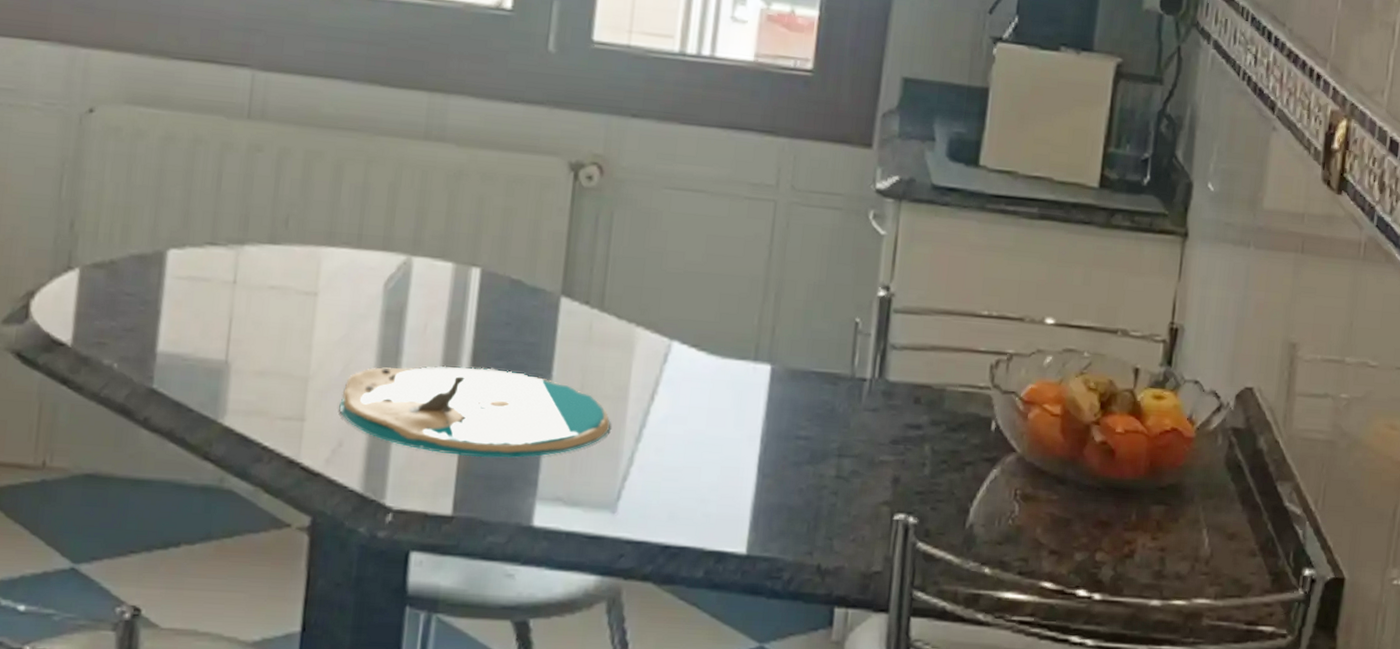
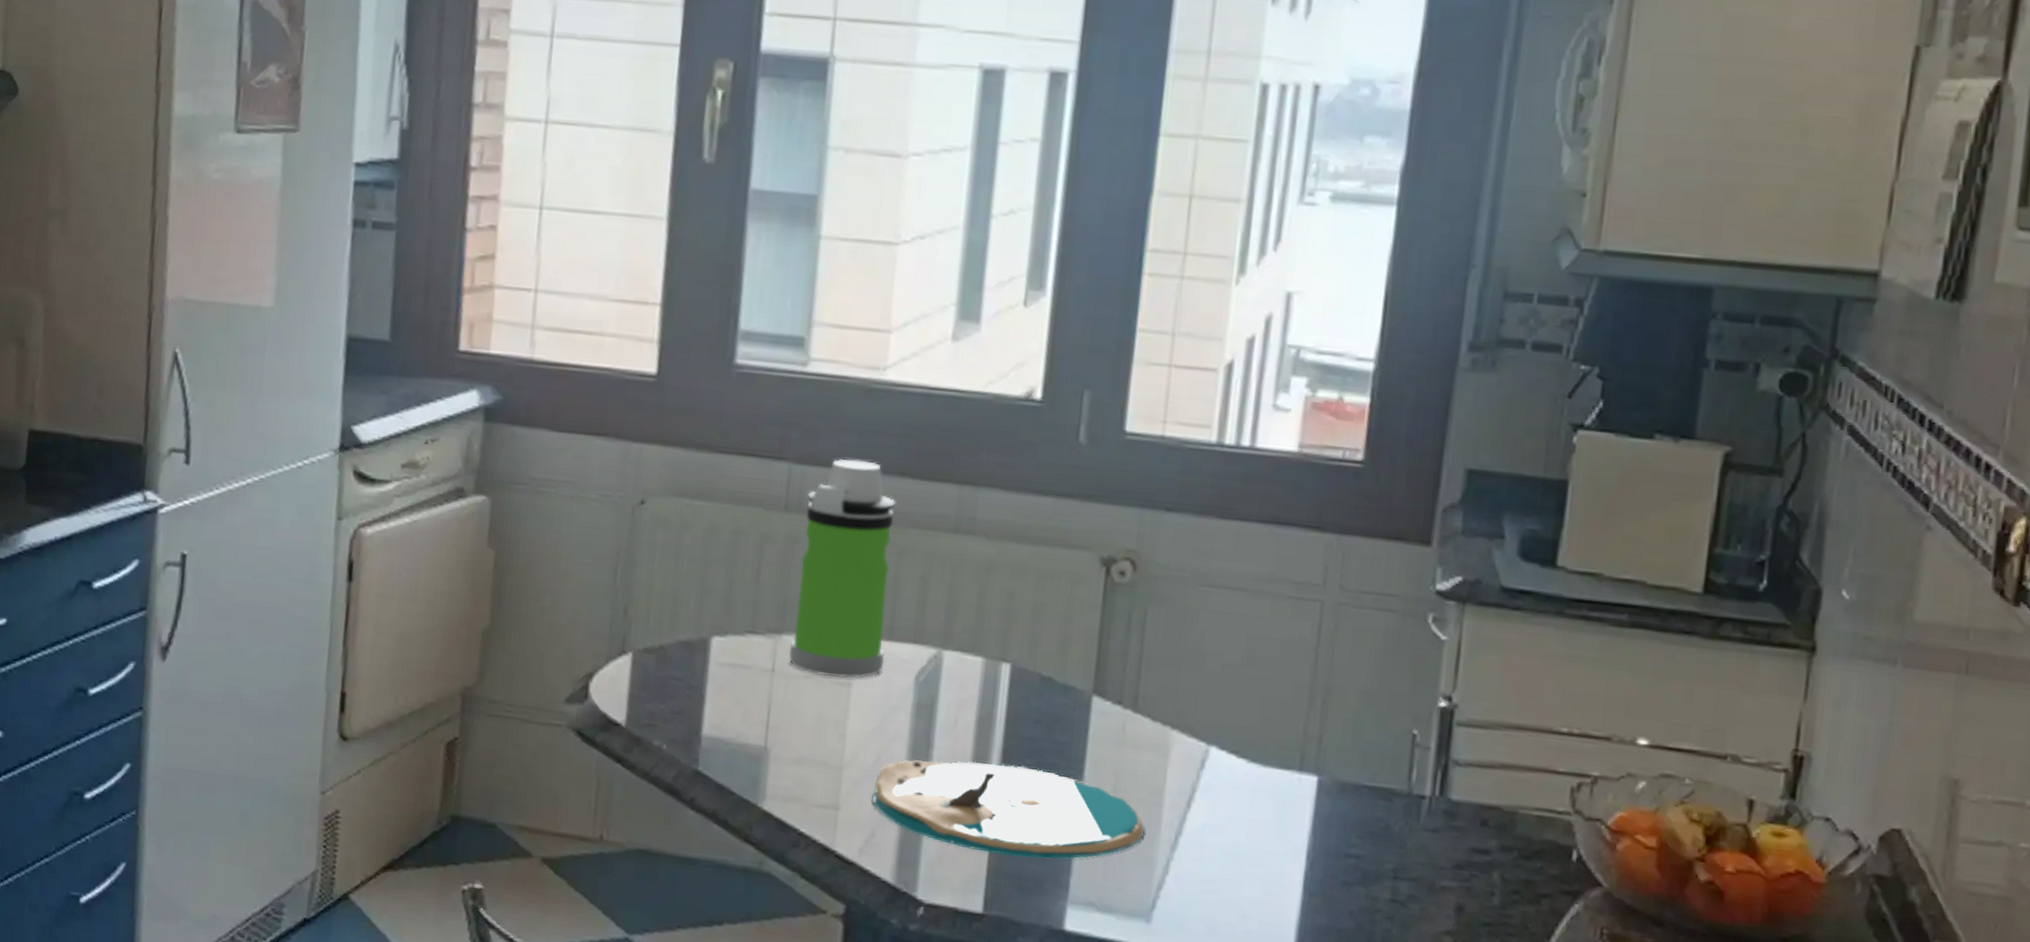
water bottle: none [251,65,364,288] -> present [789,458,896,679]

